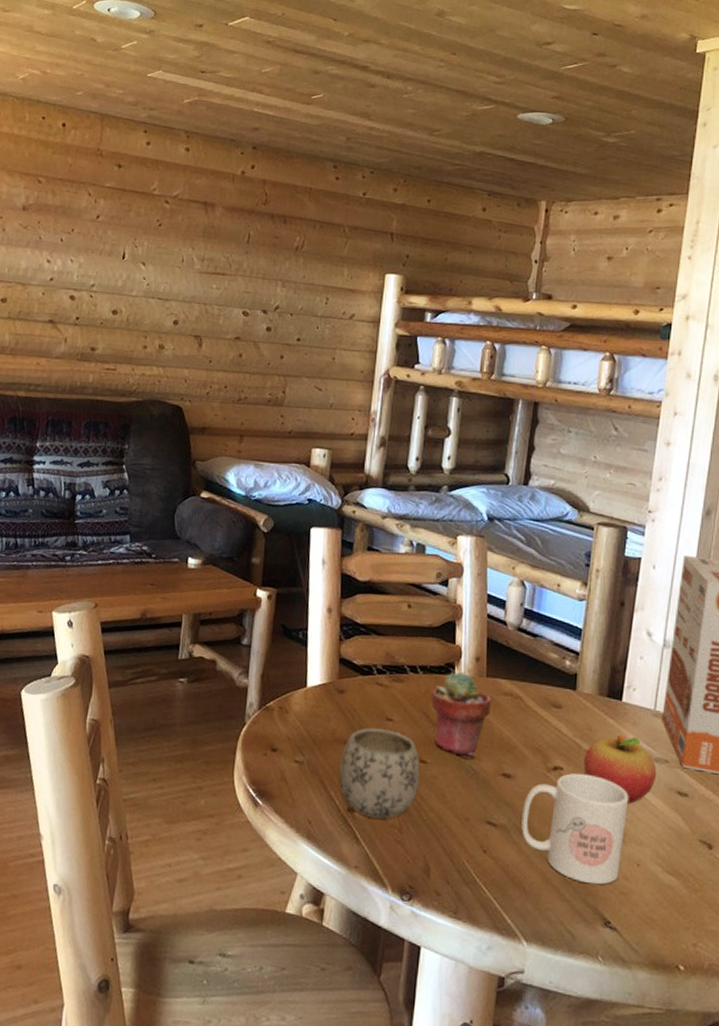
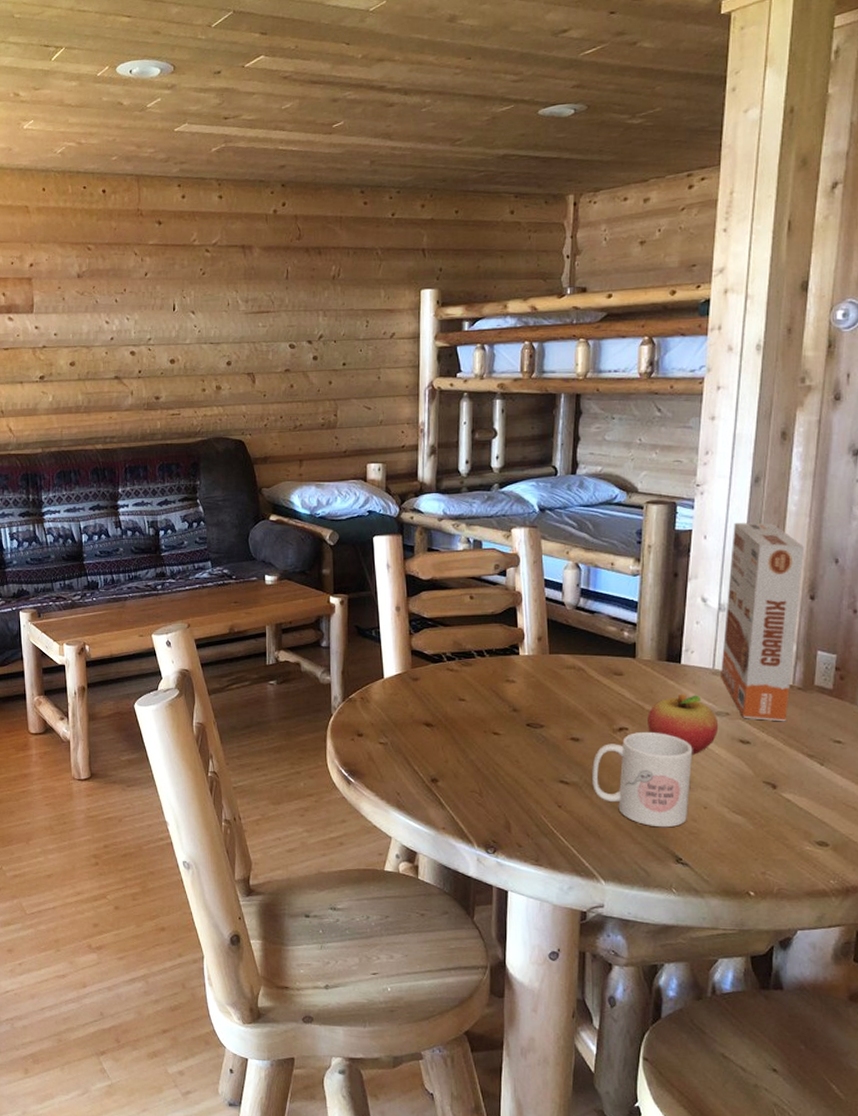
mug: present [339,727,420,819] -> none [420,708,494,786]
potted succulent: present [431,671,491,757] -> none [499,651,555,725]

